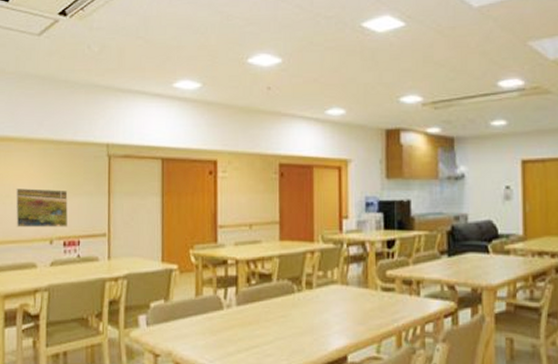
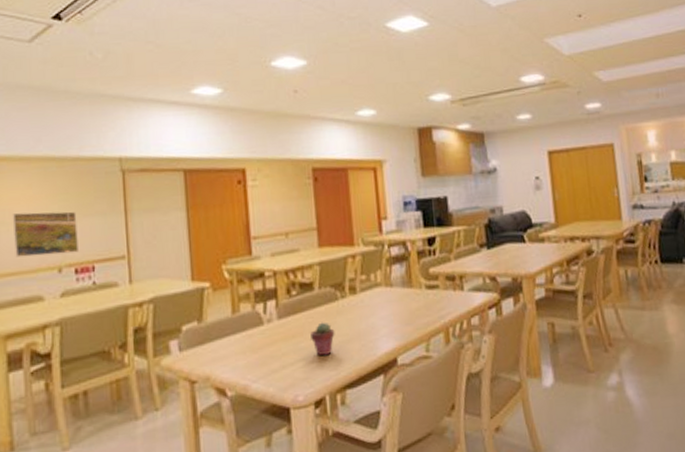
potted succulent: none [266,313,289,344] -> present [310,322,335,355]

